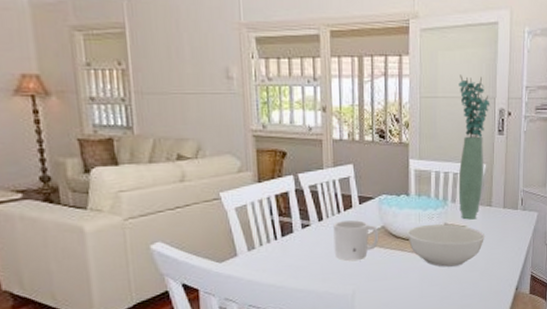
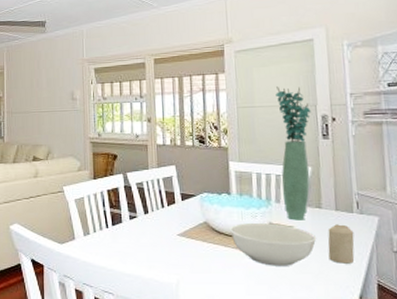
mug: present [333,220,379,262] -> none [158,214,202,253]
candle: none [494,221,517,259] -> present [327,224,355,264]

